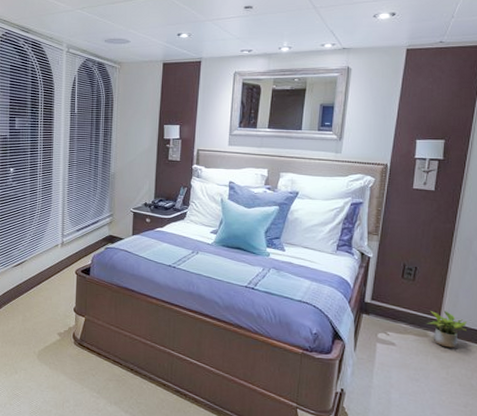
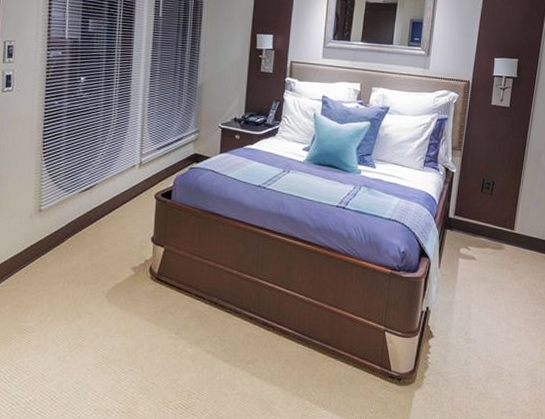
potted plant: present [426,311,466,348] -> none [502,223,536,259]

